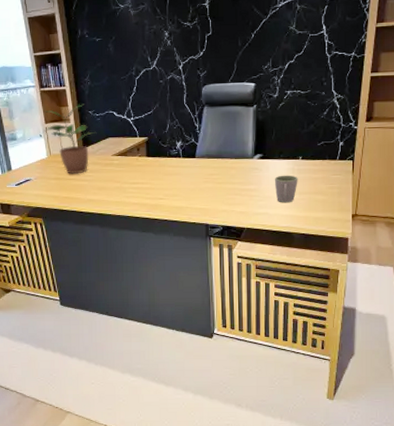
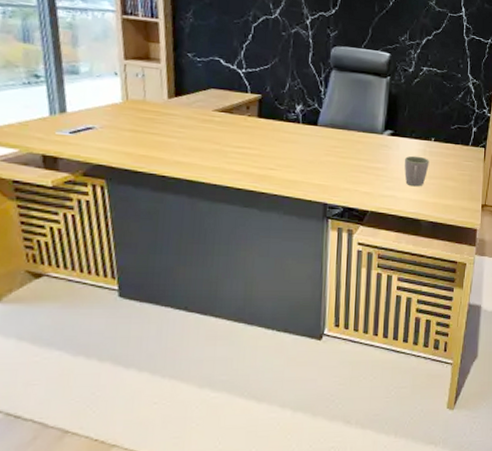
potted plant: present [43,104,97,174] -> none [119,42,196,128]

